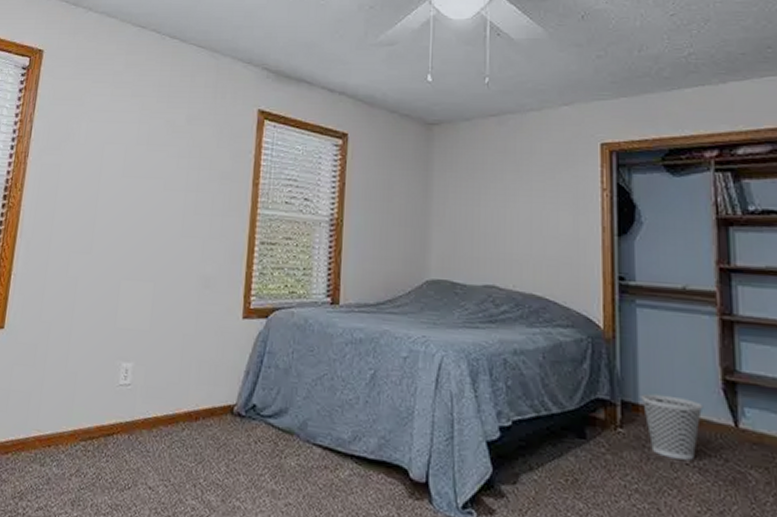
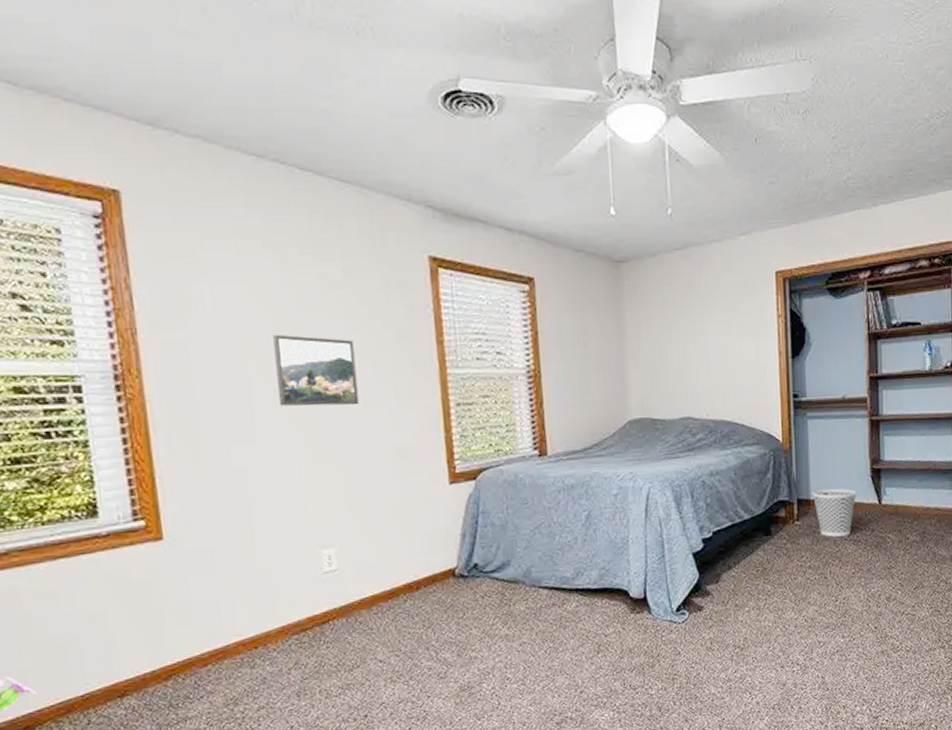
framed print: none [115,165,184,233] -> present [273,334,359,406]

